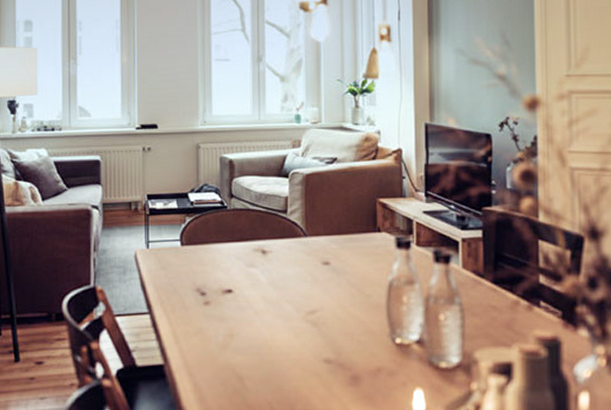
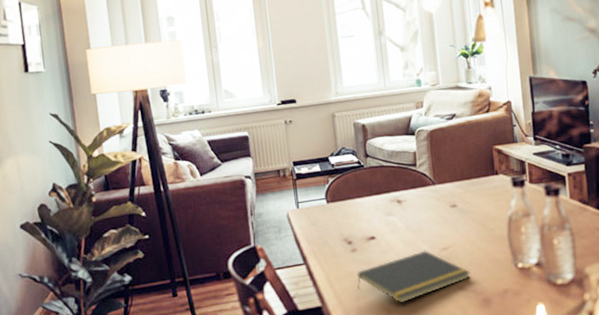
notepad: none [206,312,340,371] -> present [356,250,471,304]

